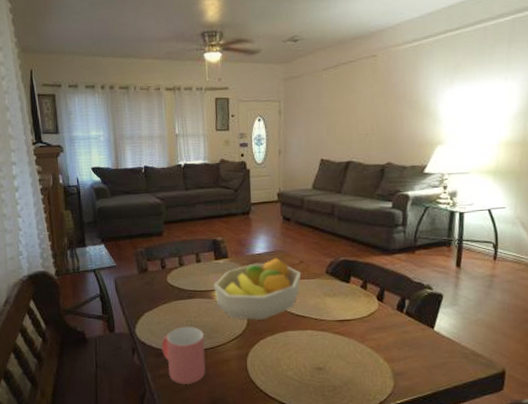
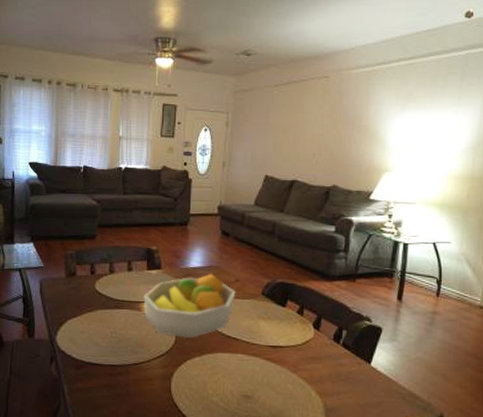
mug: present [161,326,206,384] -> none [82,338,129,401]

